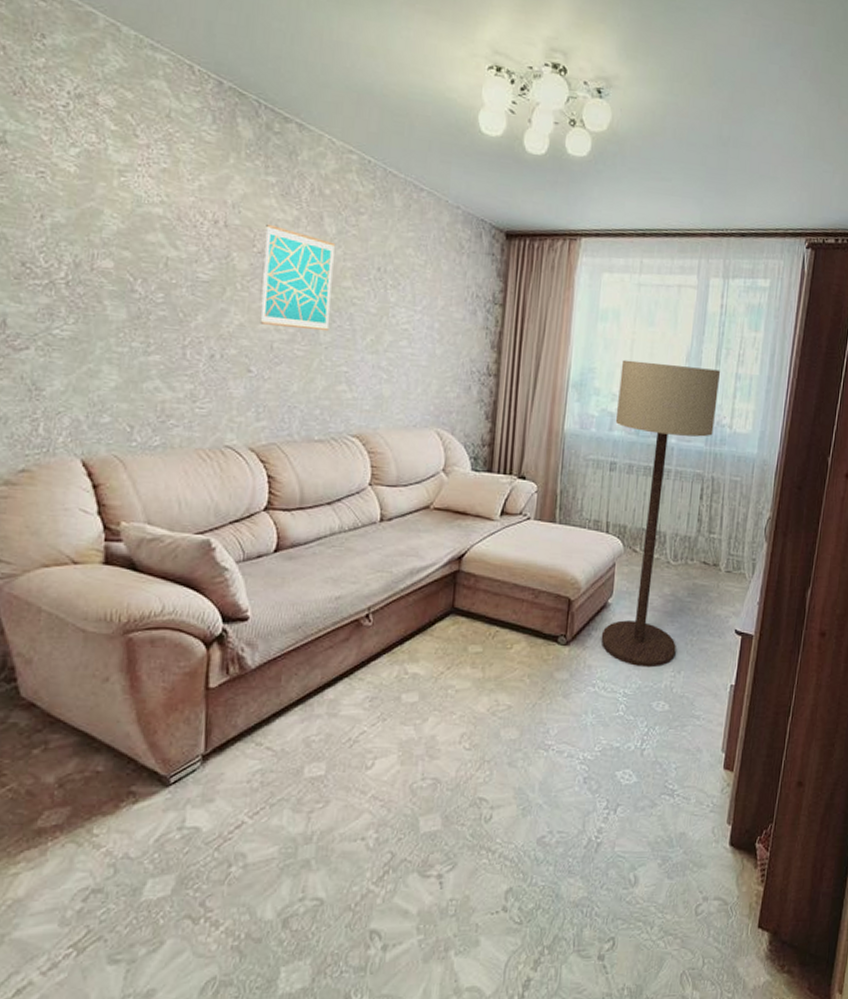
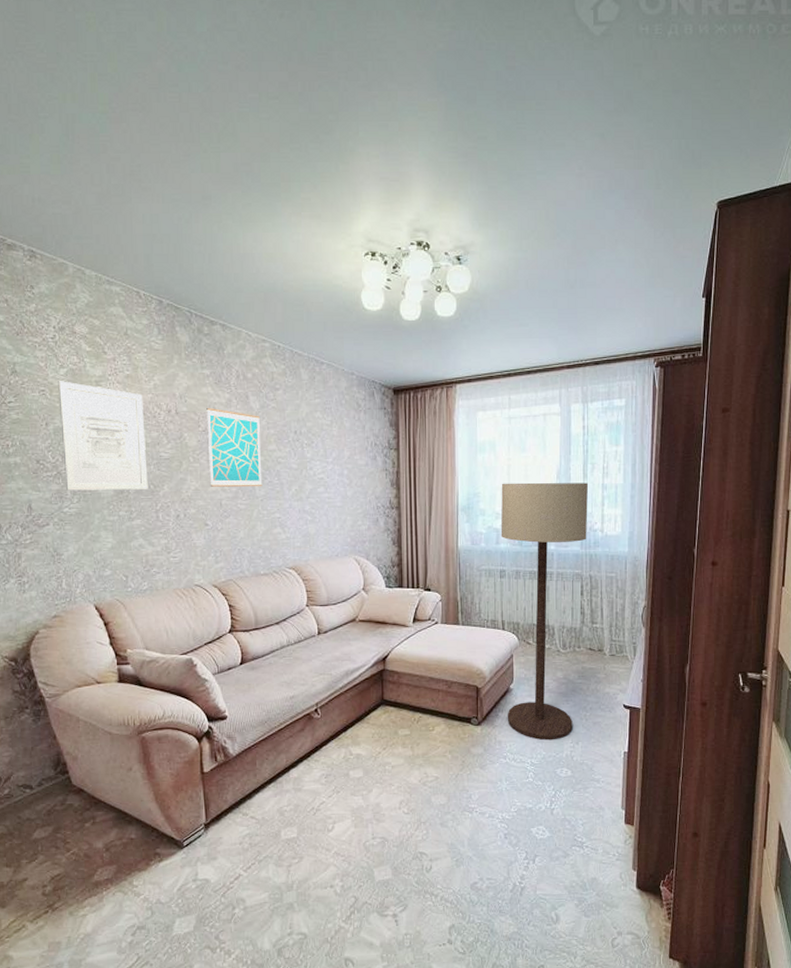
wall art: none [59,163,182,318] -> present [58,381,148,491]

